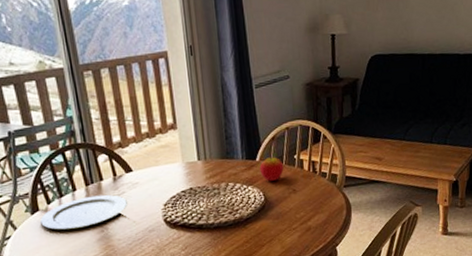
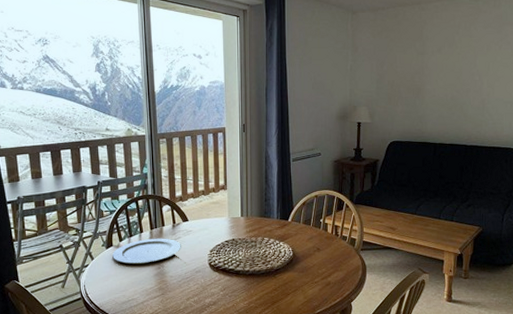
apple: present [259,153,284,181] -> none [291,216,311,239]

